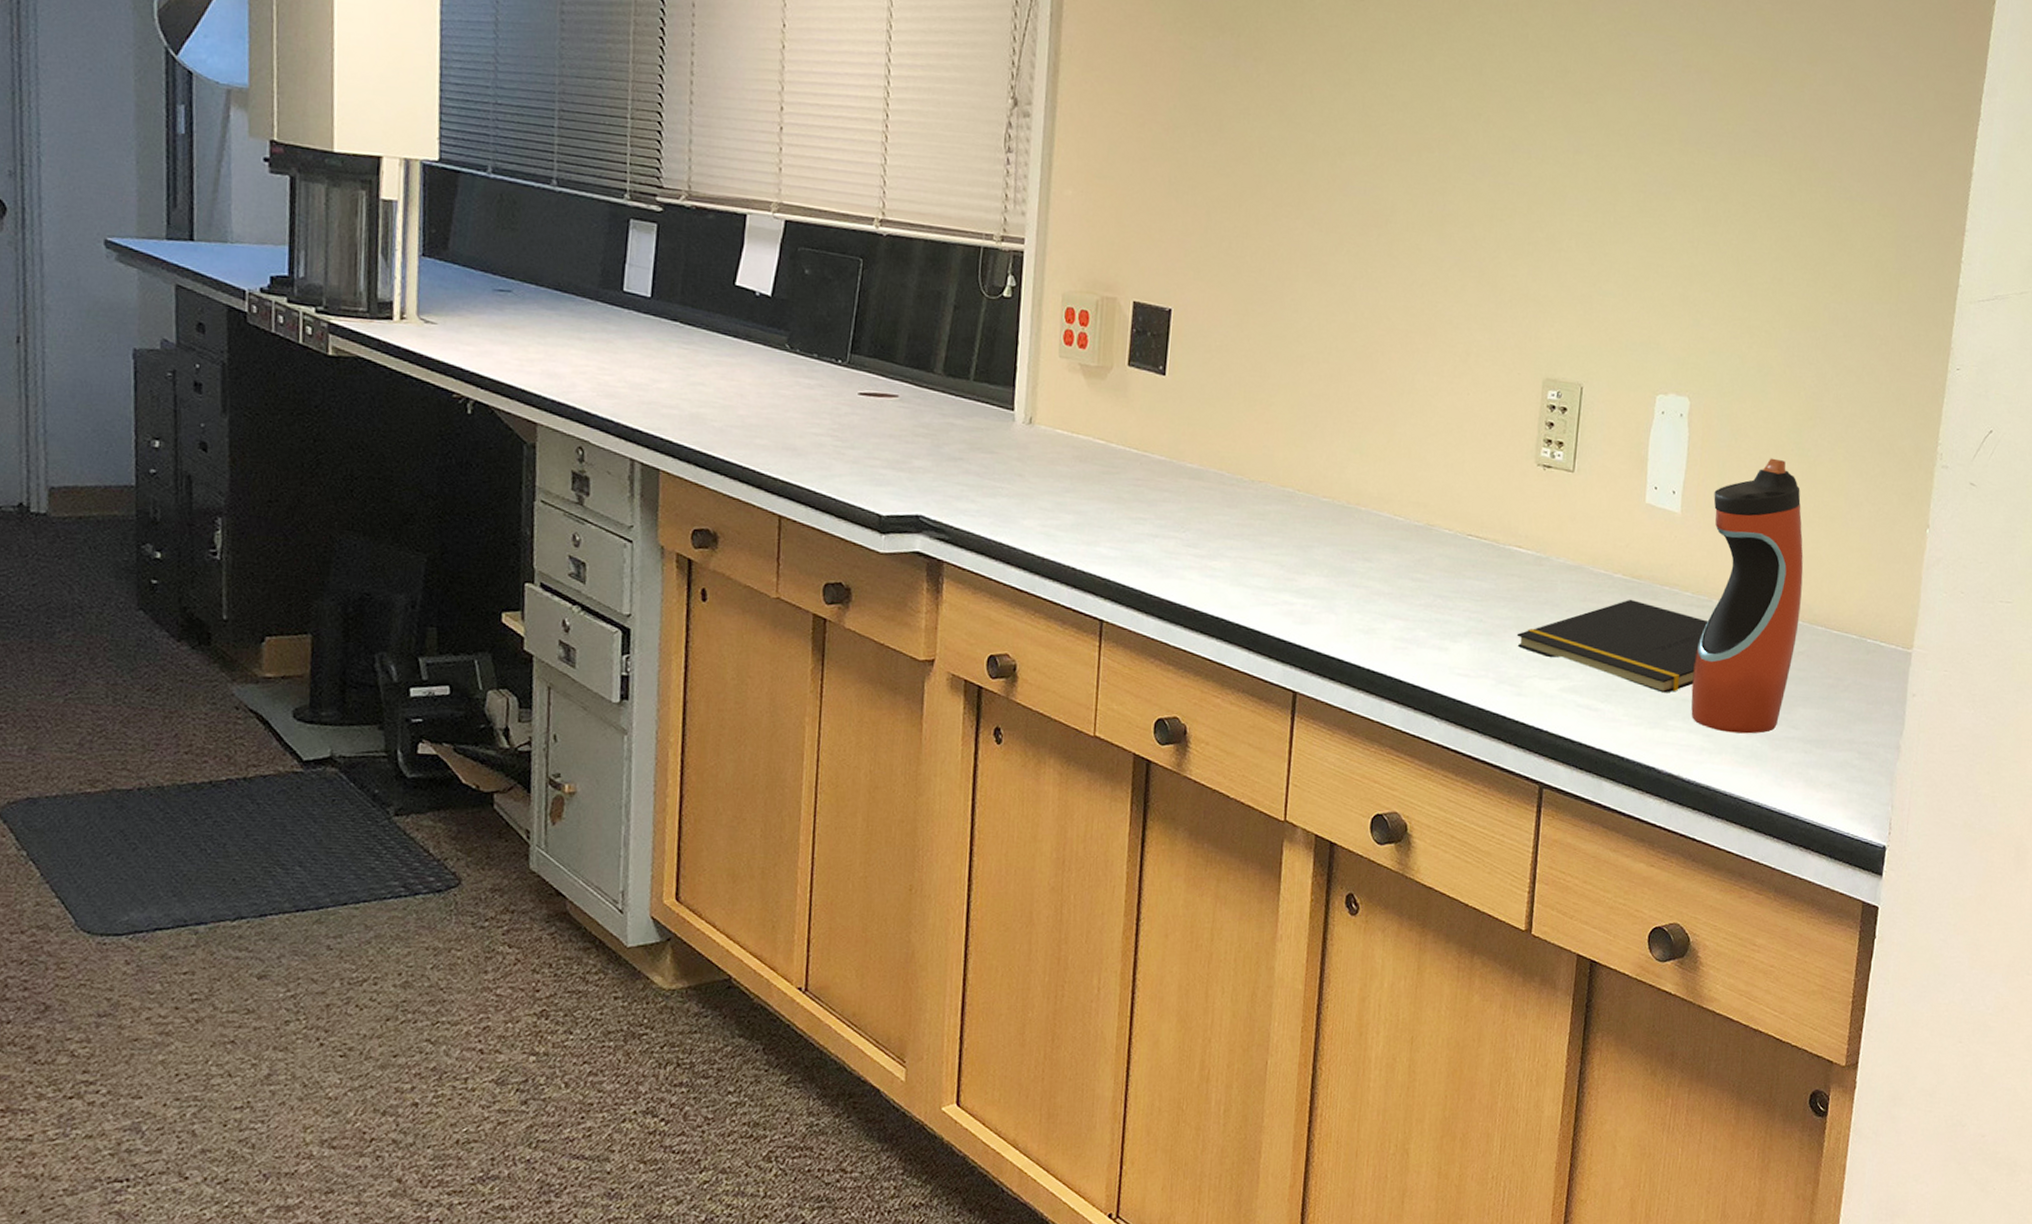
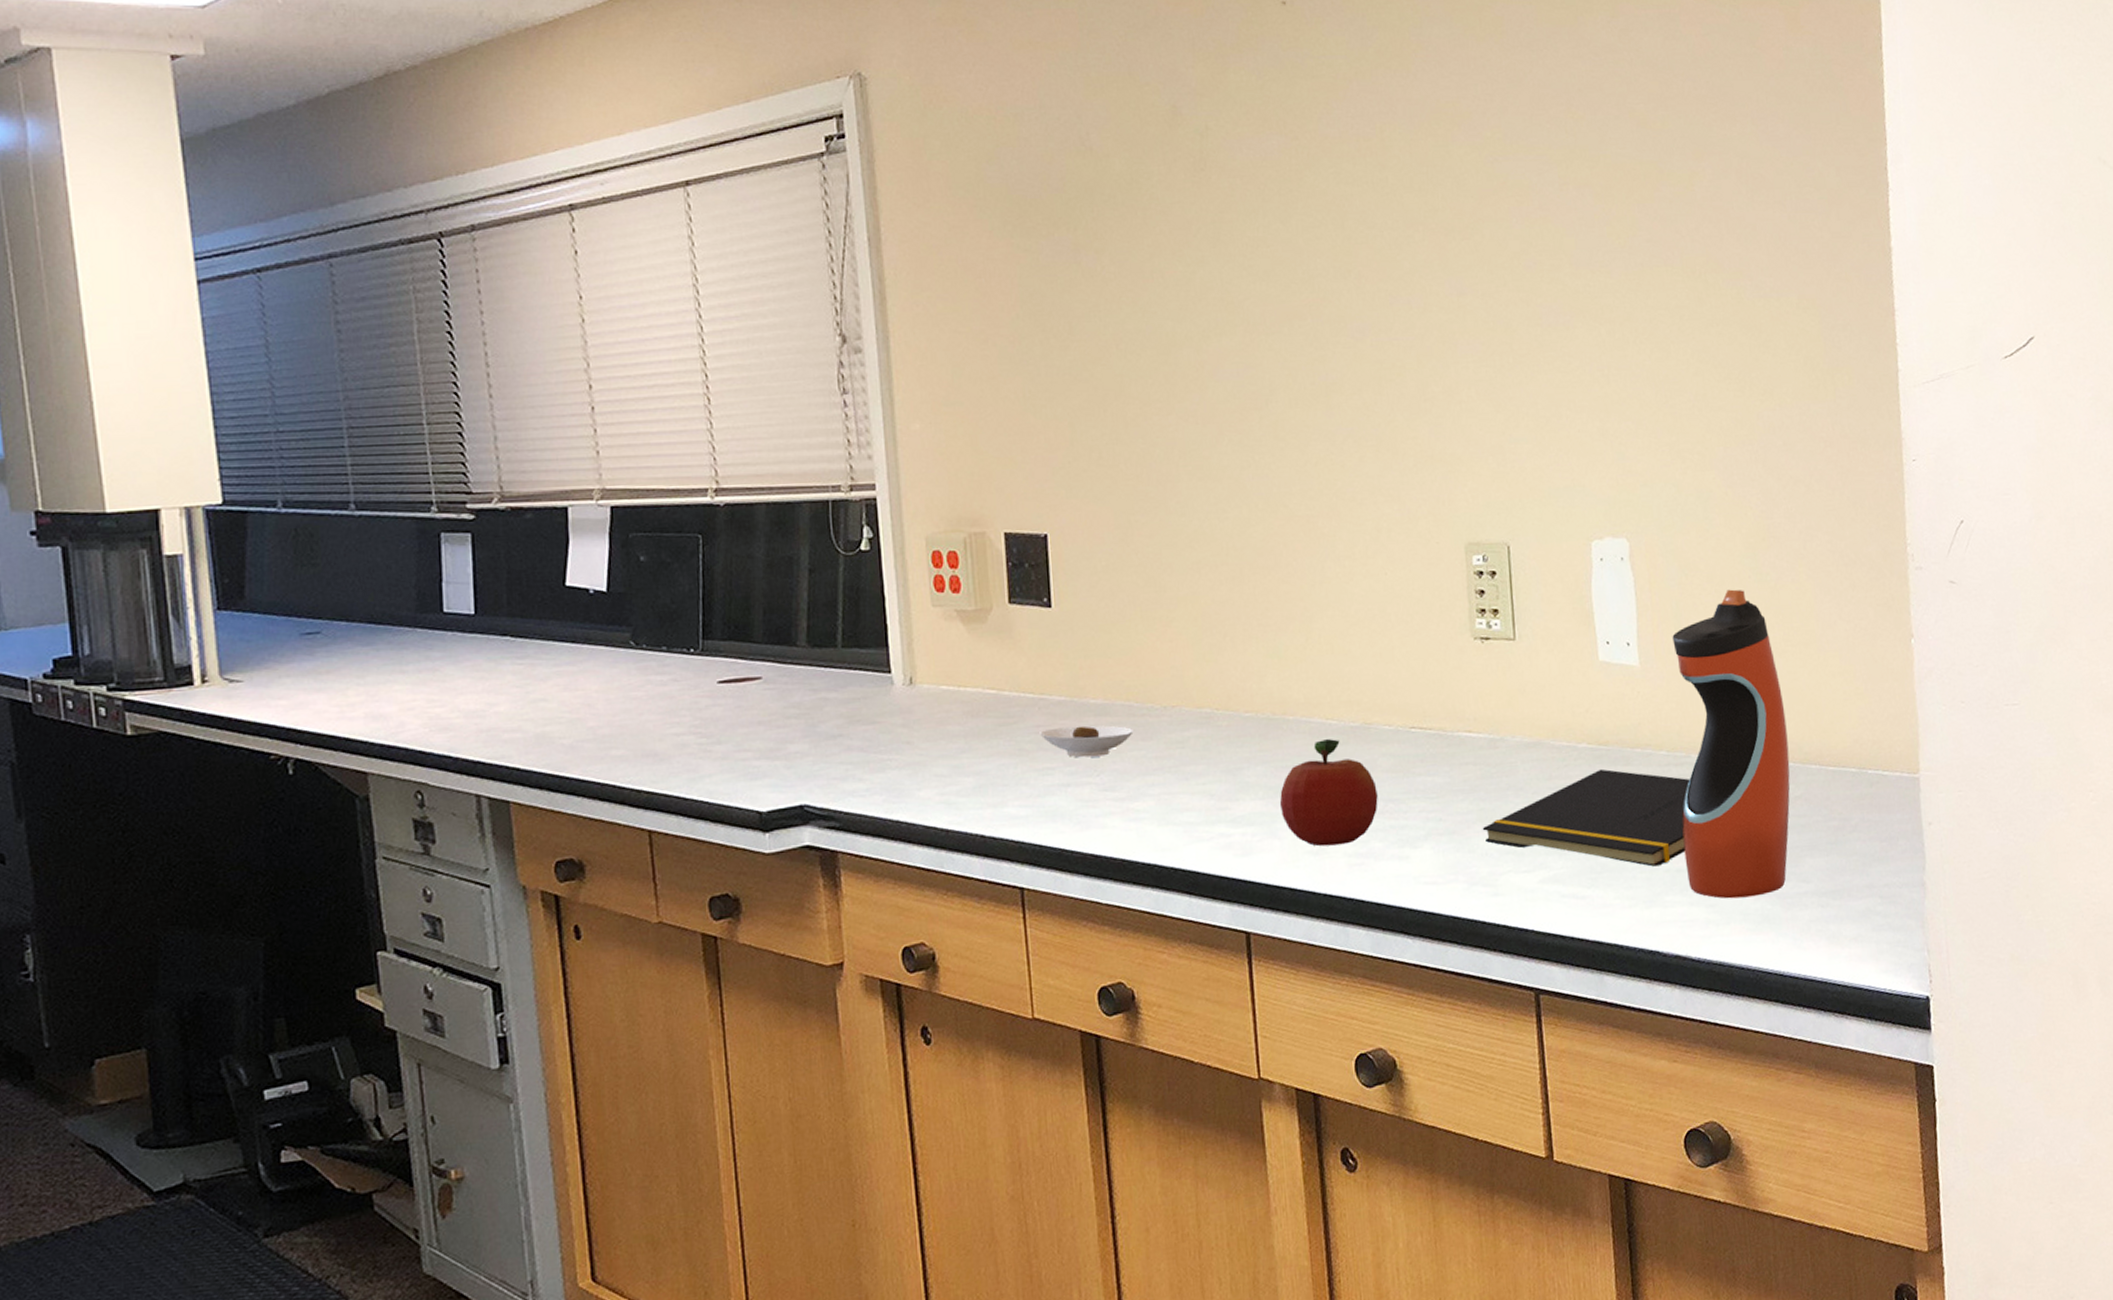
saucer: none [1138,483,1223,516] -> present [1039,725,1135,758]
fruit: none [1340,533,1430,629] -> present [1279,739,1378,847]

